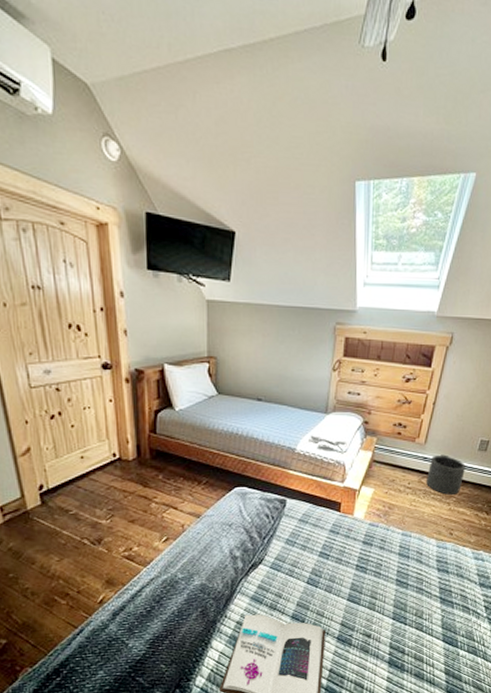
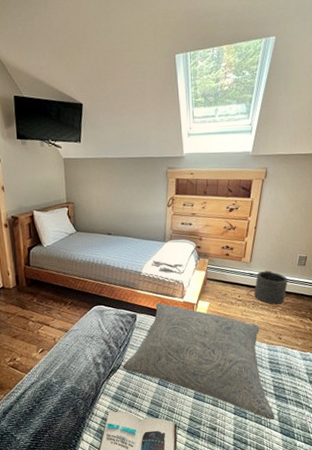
pillow: none [265,486,438,627] -> present [122,302,274,420]

